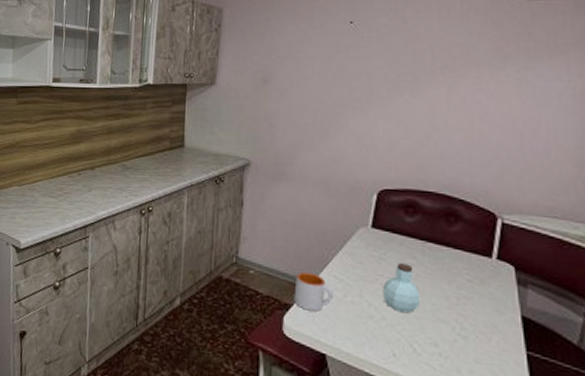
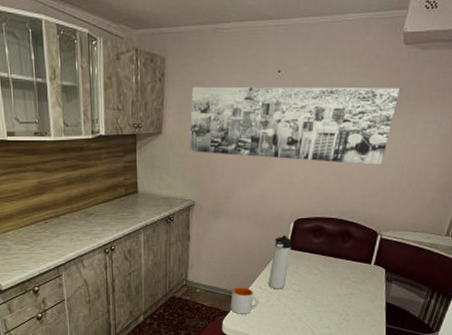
wall art: none [246,37,505,130] -> present [189,86,400,166]
thermos bottle: none [346,209,375,282] -> present [269,236,292,289]
jar: present [383,263,421,314] -> none [294,274,321,309]

